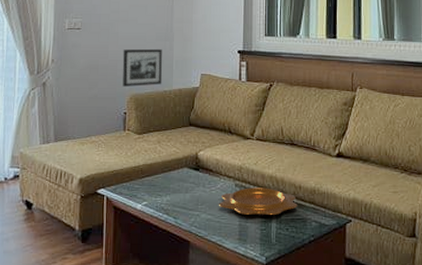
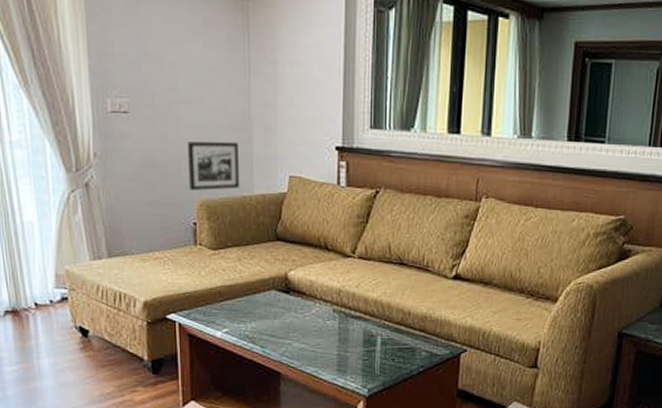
decorative bowl: present [218,188,298,216] -> none [313,313,406,345]

